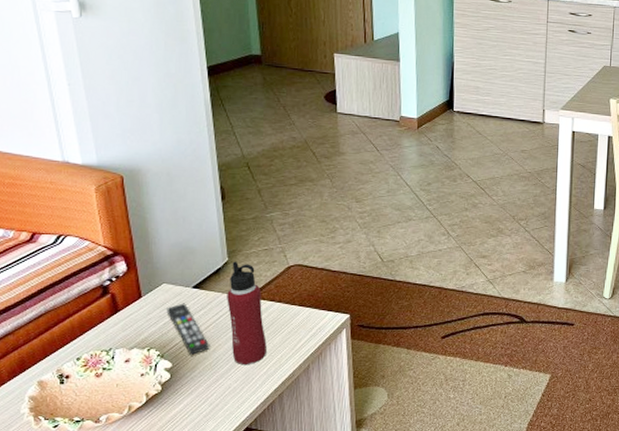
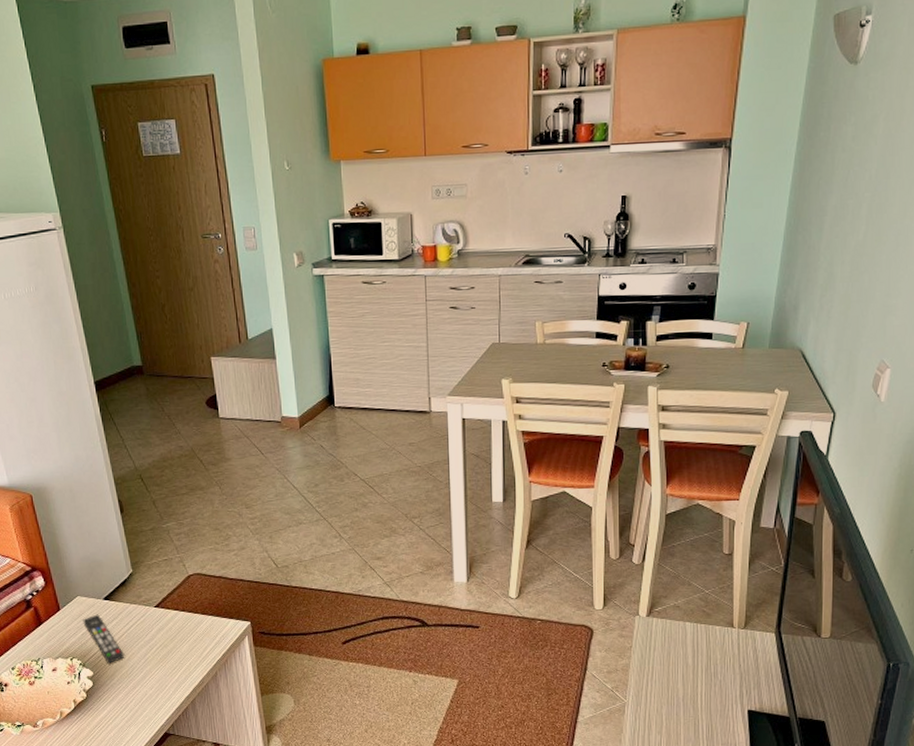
water bottle: present [227,261,267,366] -> none [134,572,176,673]

